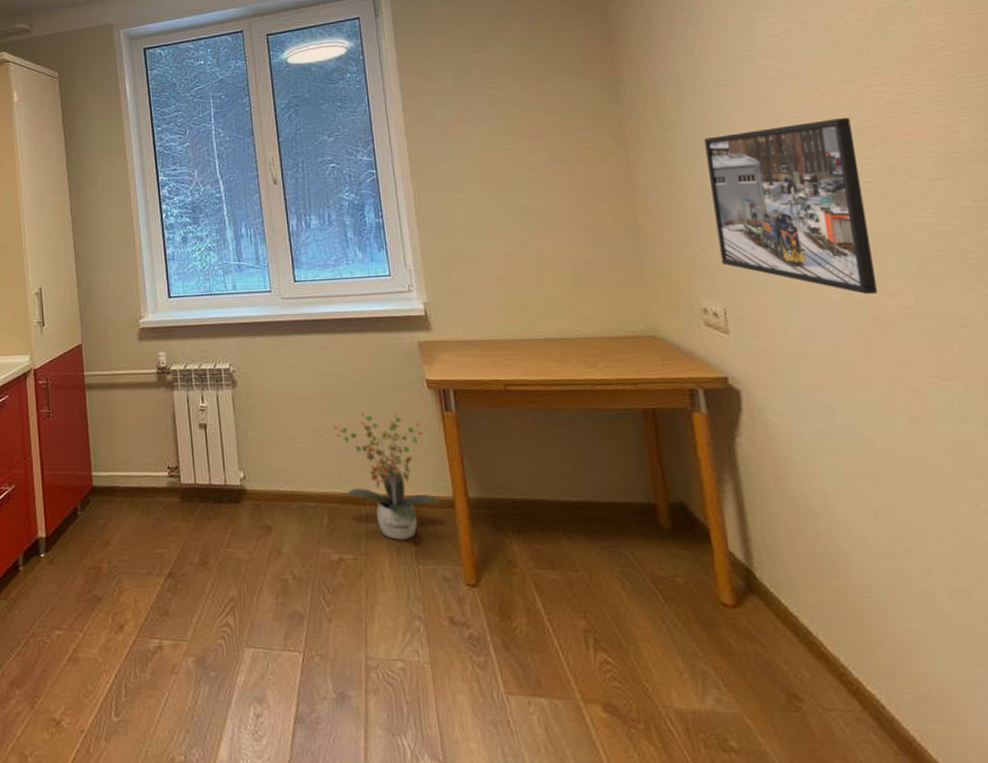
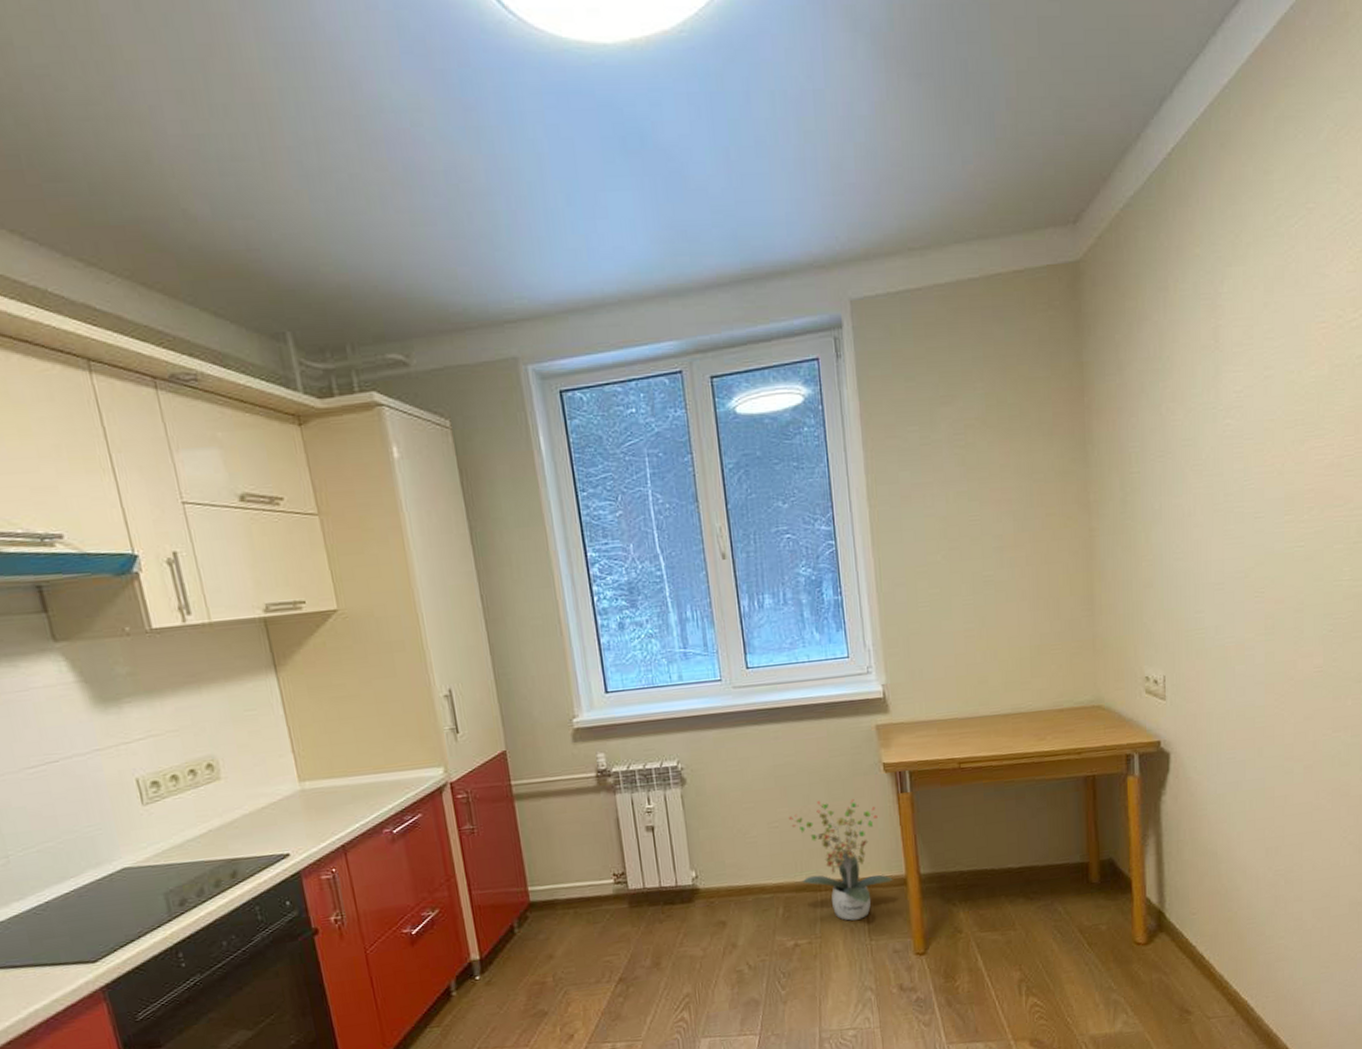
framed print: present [703,117,878,295] -> none [1162,480,1295,657]

